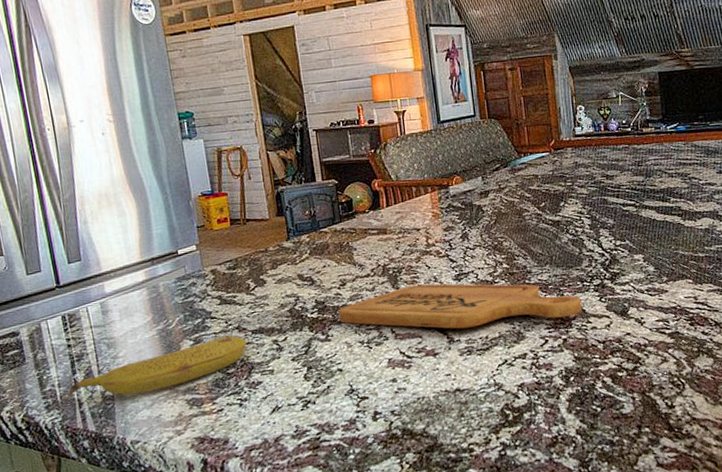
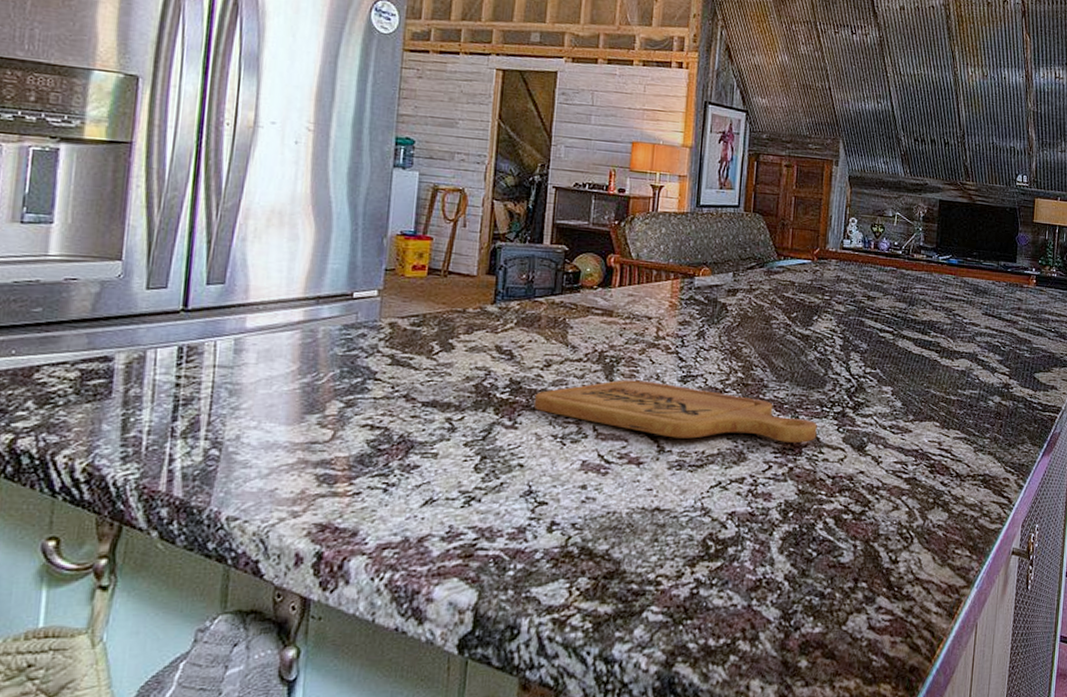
fruit: present [61,335,247,400] -> none [147,403,413,458]

